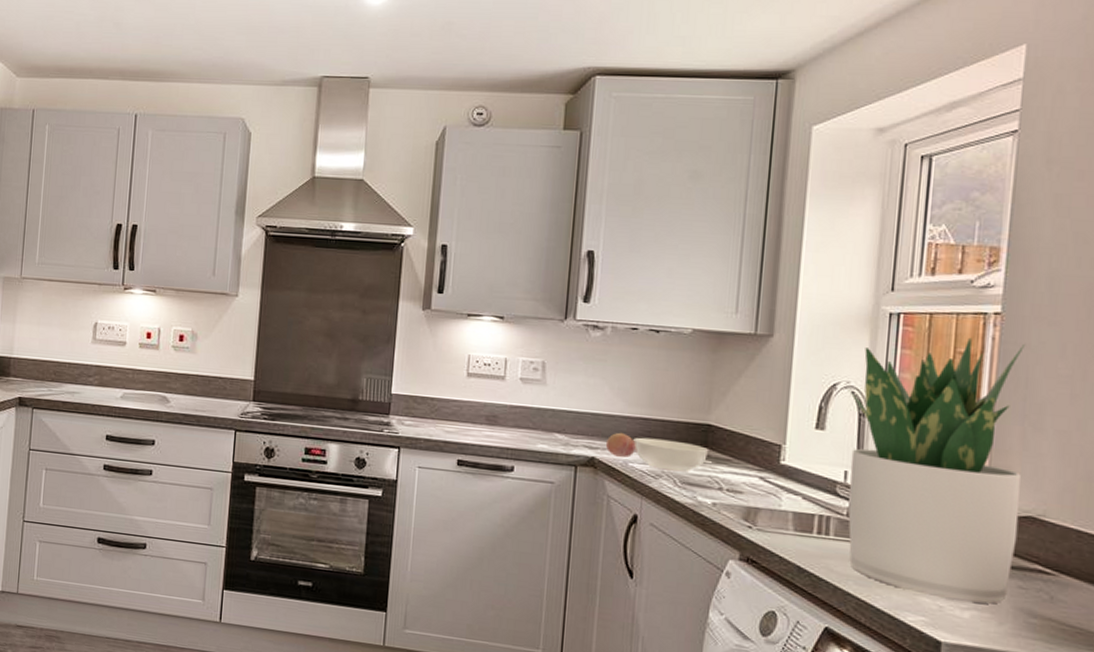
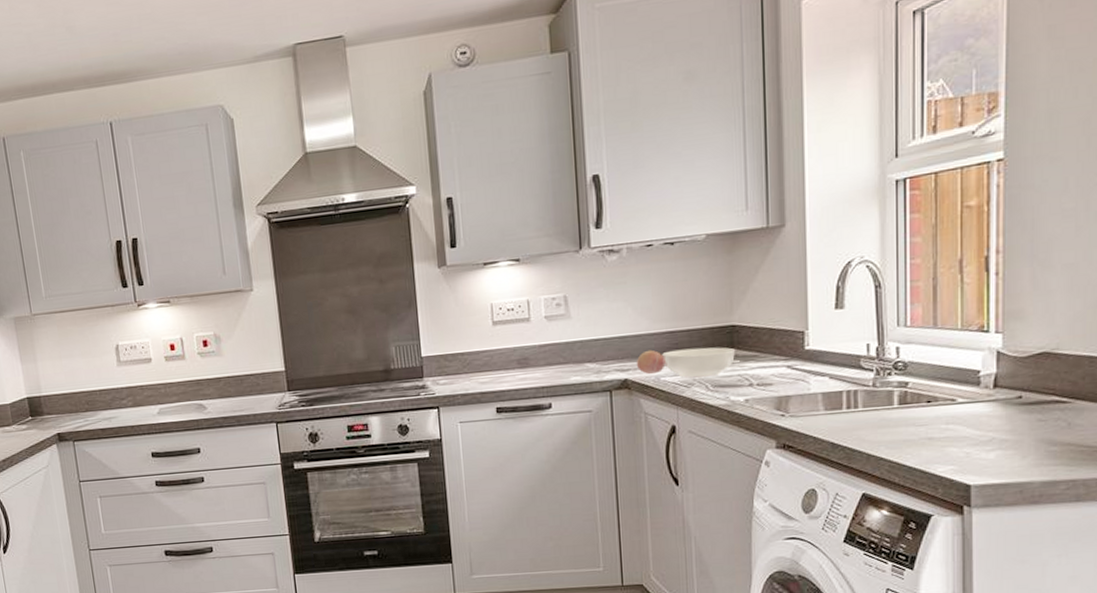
planter: present [846,337,1026,604] -> none [861,186,1034,446]

